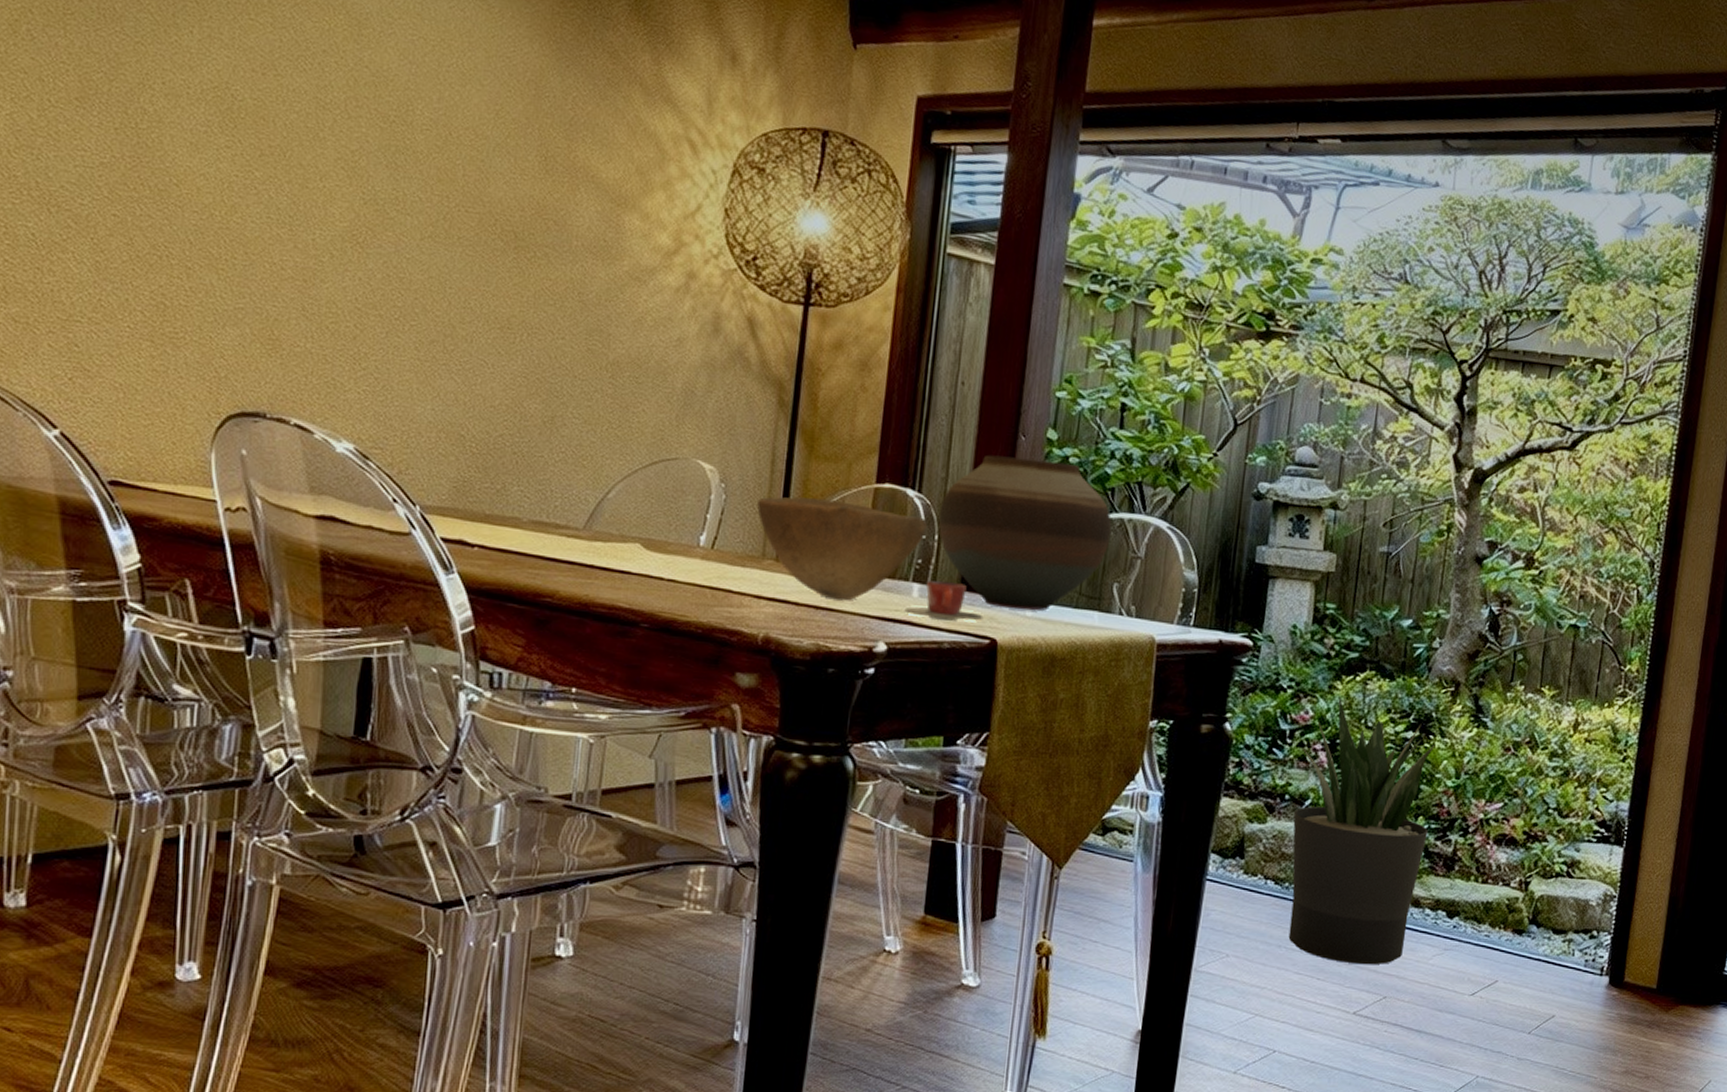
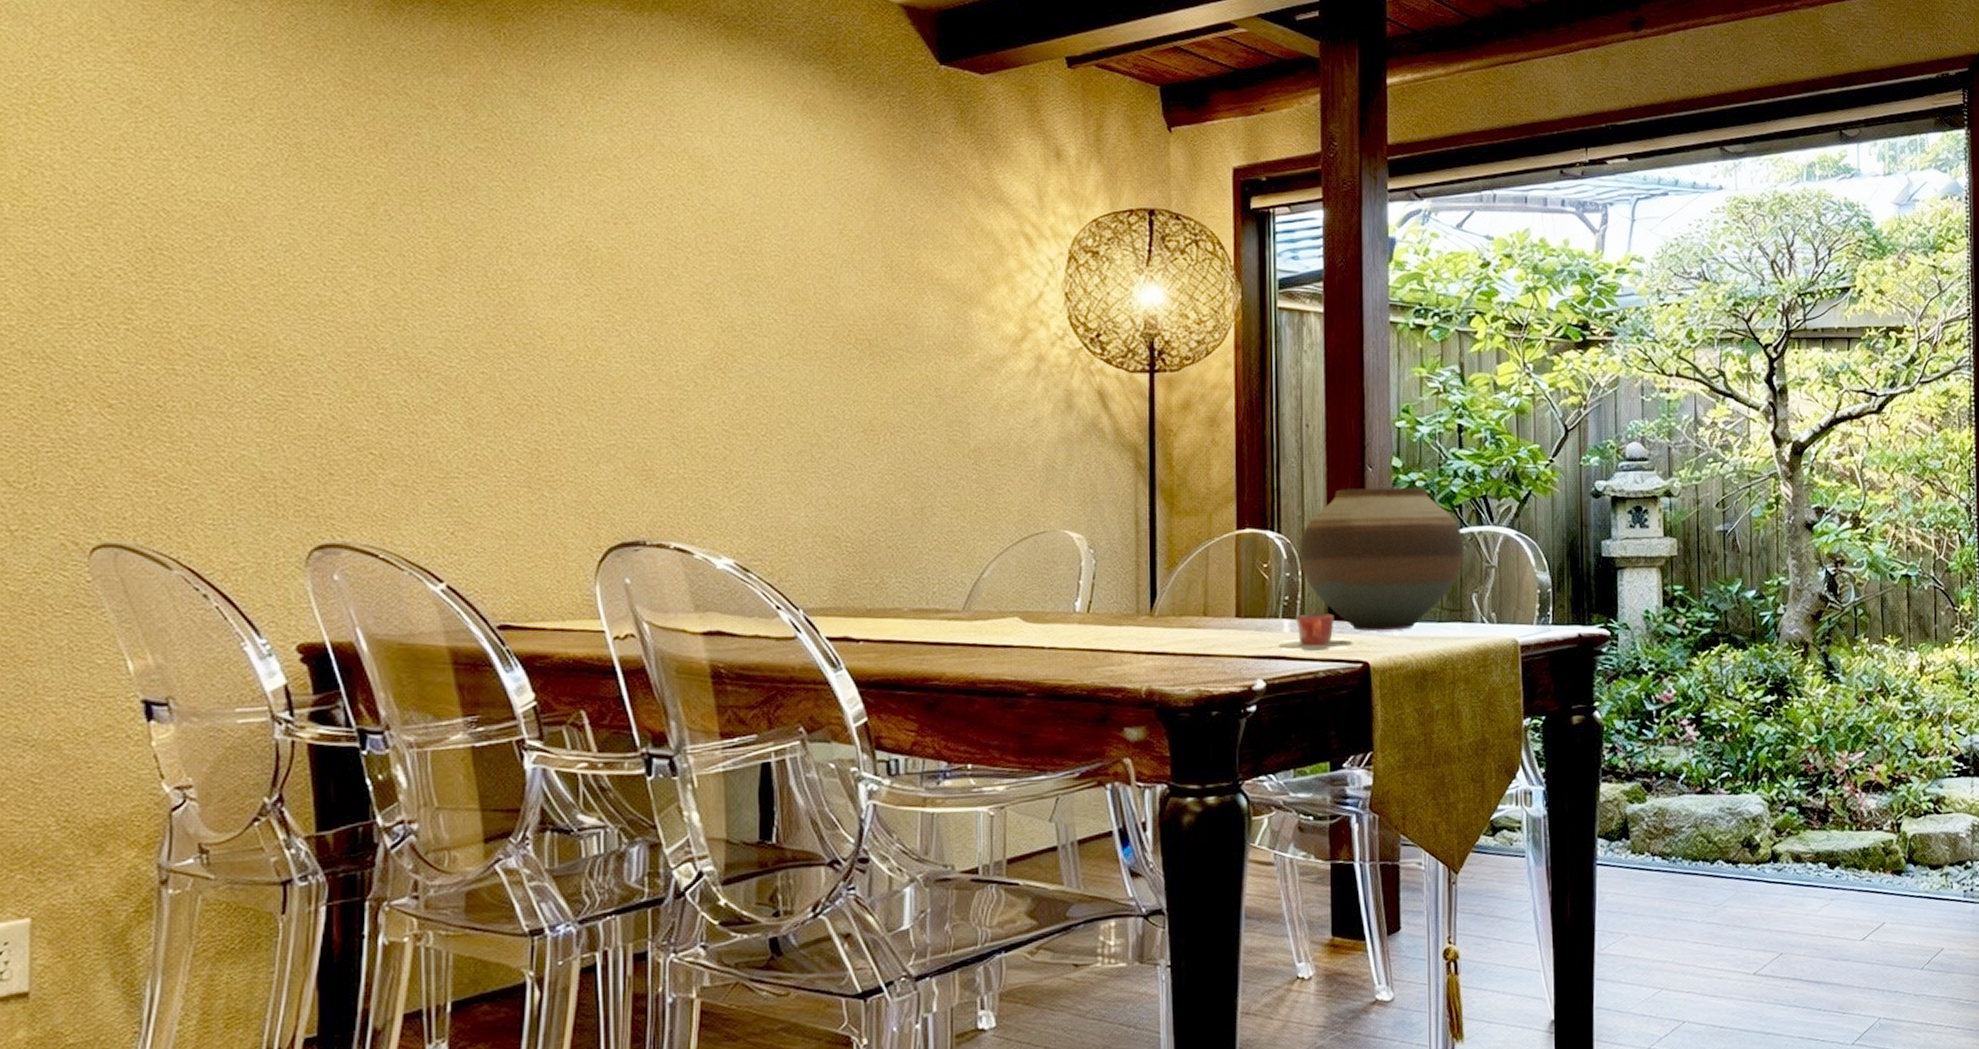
bowl: present [757,497,928,600] -> none [1127,551,1291,645]
planter: present [1288,697,1436,965] -> none [1670,672,1799,926]

